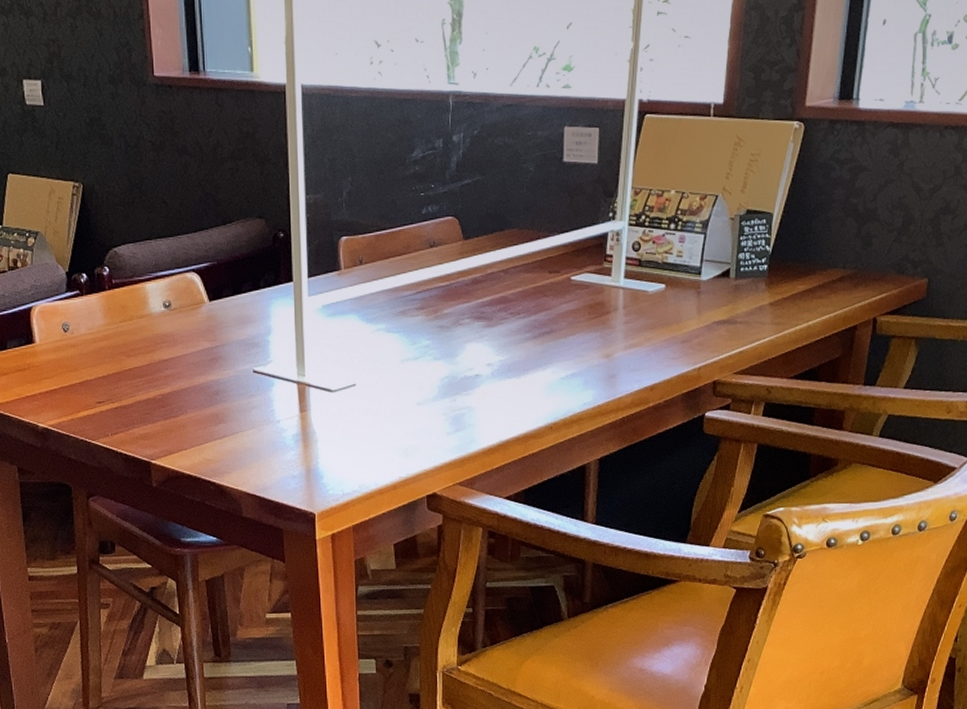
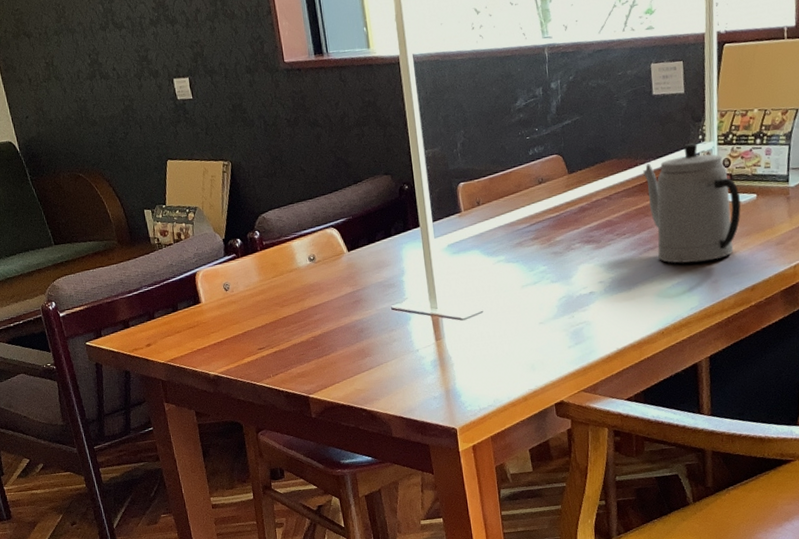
teapot: none [545,221,647,353] -> present [643,143,741,263]

